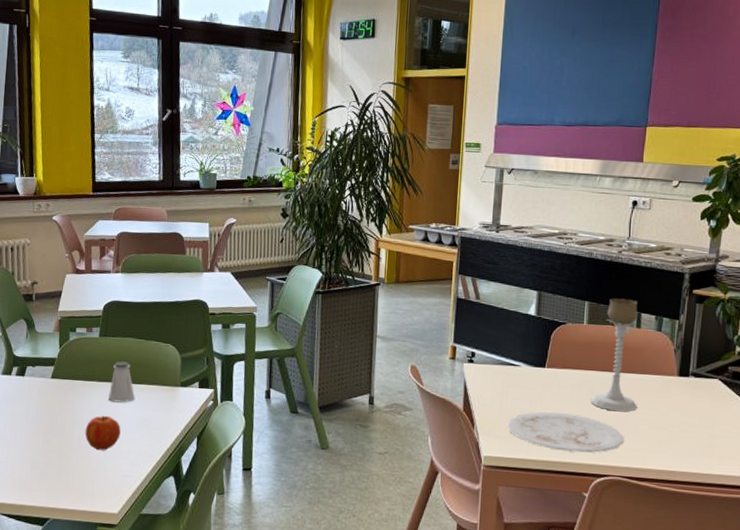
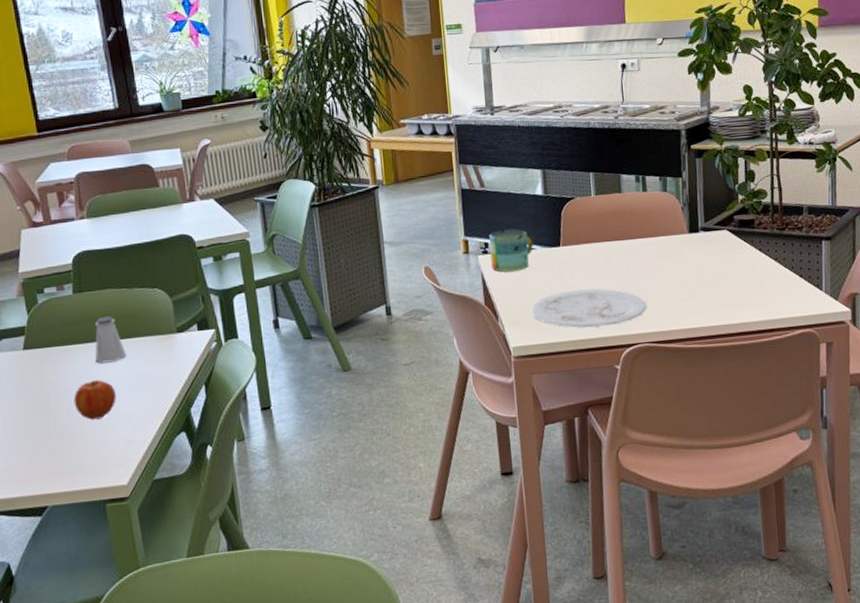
mug: none [475,342,519,384] -> present [489,228,533,272]
candle holder: present [591,298,638,412] -> none [609,164,654,279]

